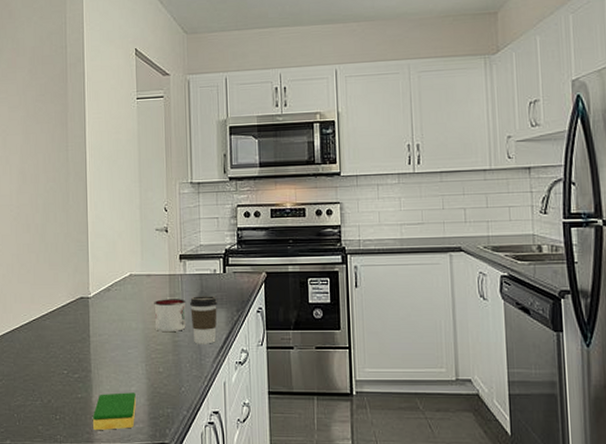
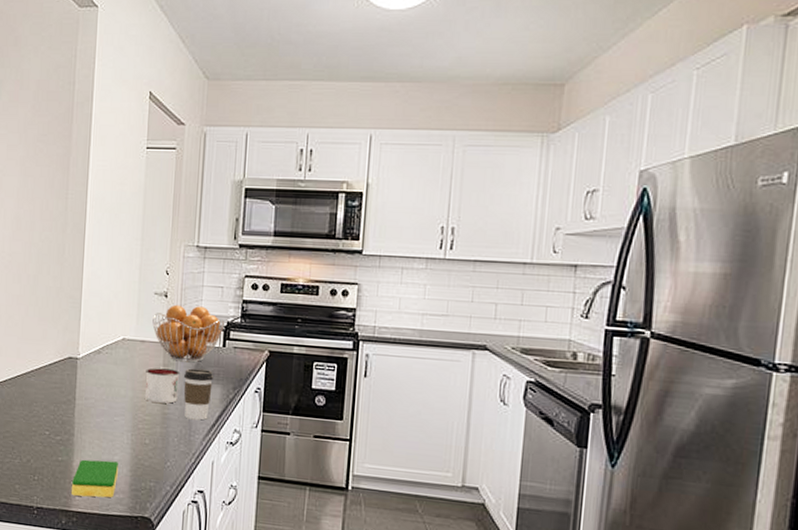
fruit basket: none [156,237,223,291] -> present [152,304,225,363]

